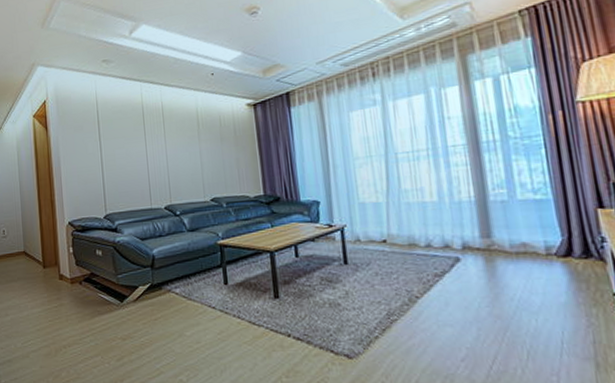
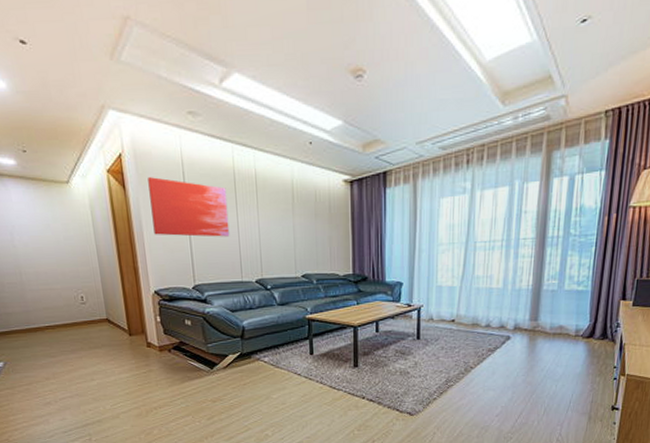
wall art: none [67,117,139,169] -> present [148,177,230,237]

